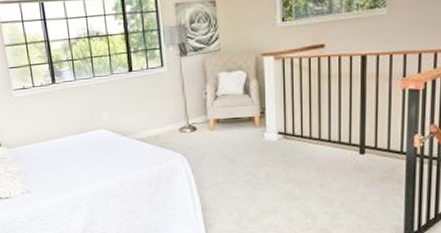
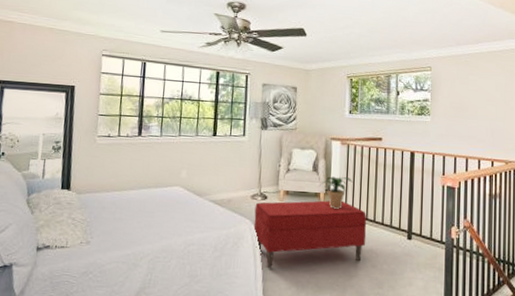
bench: none [184,121,311,198] -> present [253,200,367,268]
potted plant: none [253,95,292,131] -> present [320,176,353,209]

